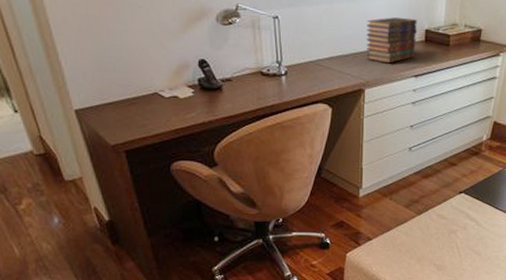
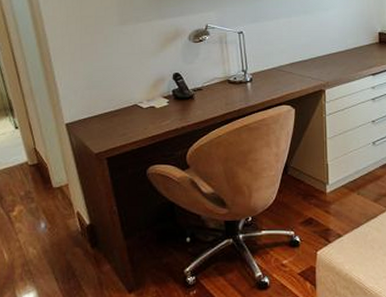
book stack: present [366,17,418,64] -> none [323,24,371,65]

